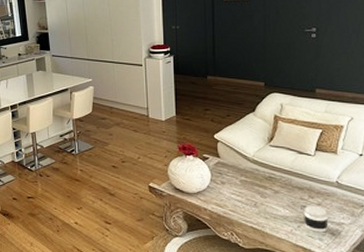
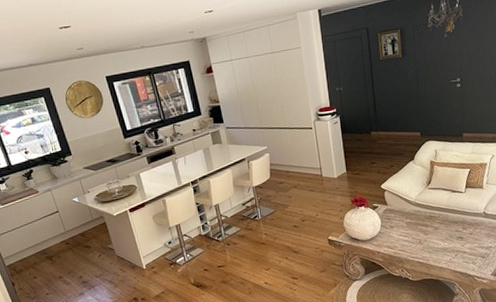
jar: present [304,205,329,233] -> none [459,235,480,258]

